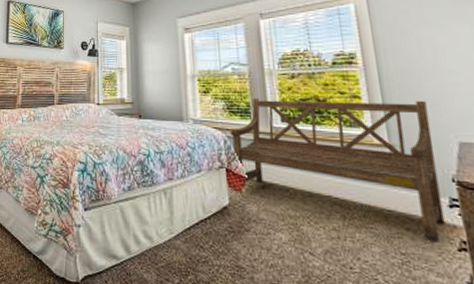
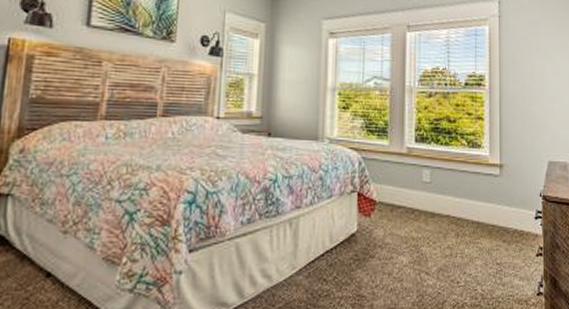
bench: present [230,99,446,241] -> none [366,117,531,250]

